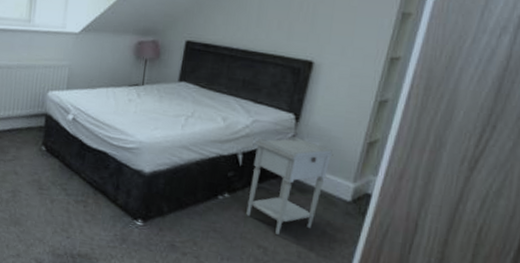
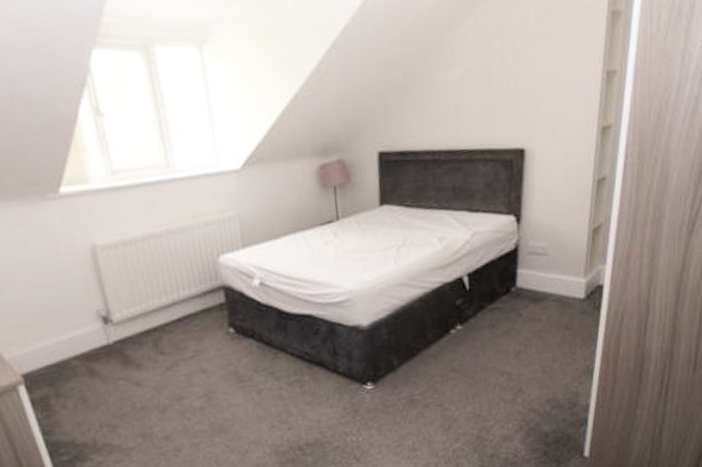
nightstand: present [246,137,334,235] -> none [478,241,561,355]

